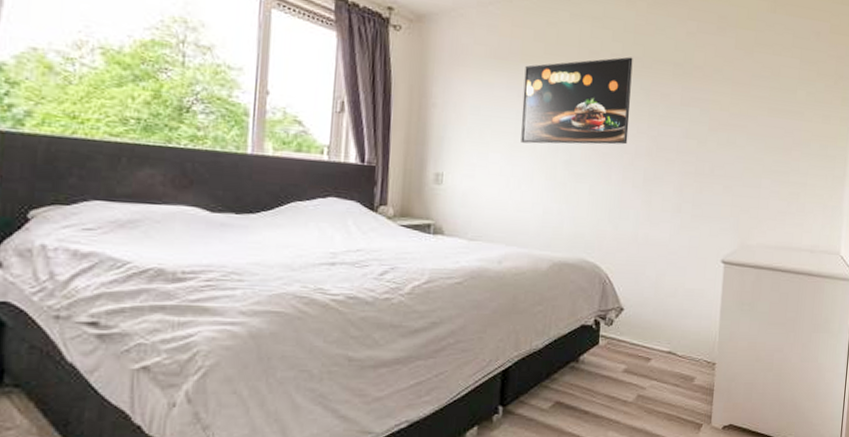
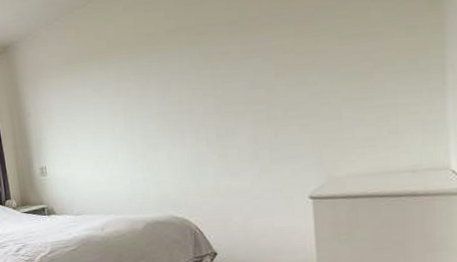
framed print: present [521,57,633,145] -> none [93,28,196,128]

